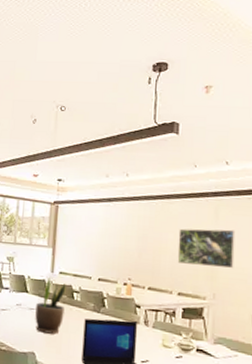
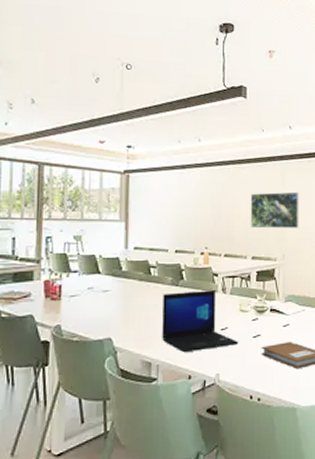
potted plant: present [35,278,66,334] -> none [110,255,142,315]

